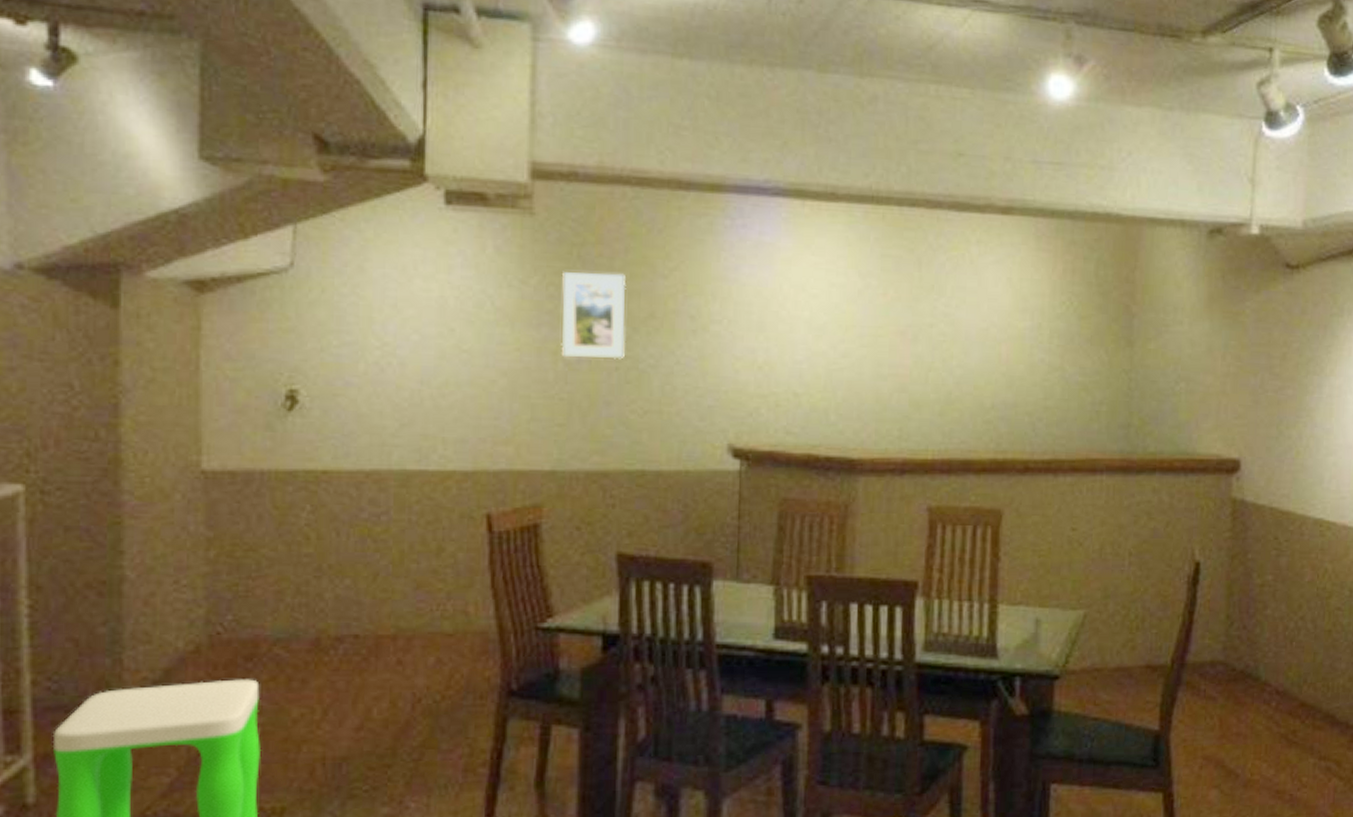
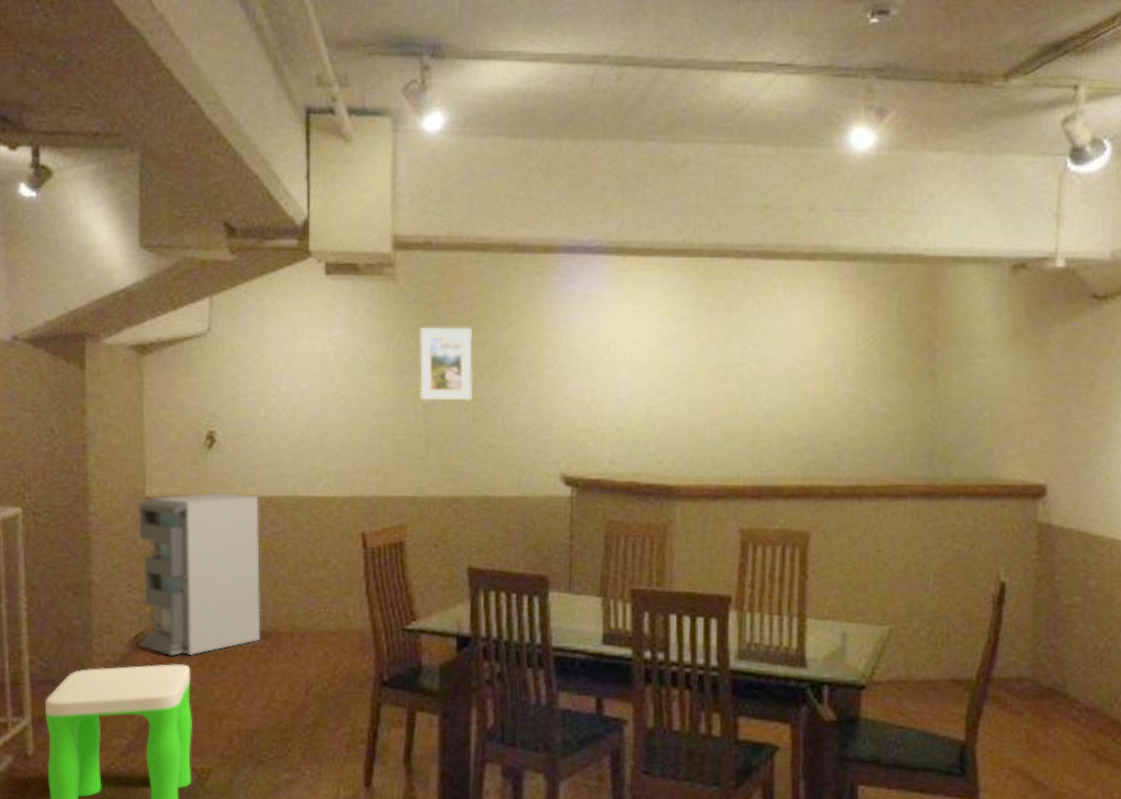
storage cabinet: none [189,464,355,670] -> present [138,492,261,657]

